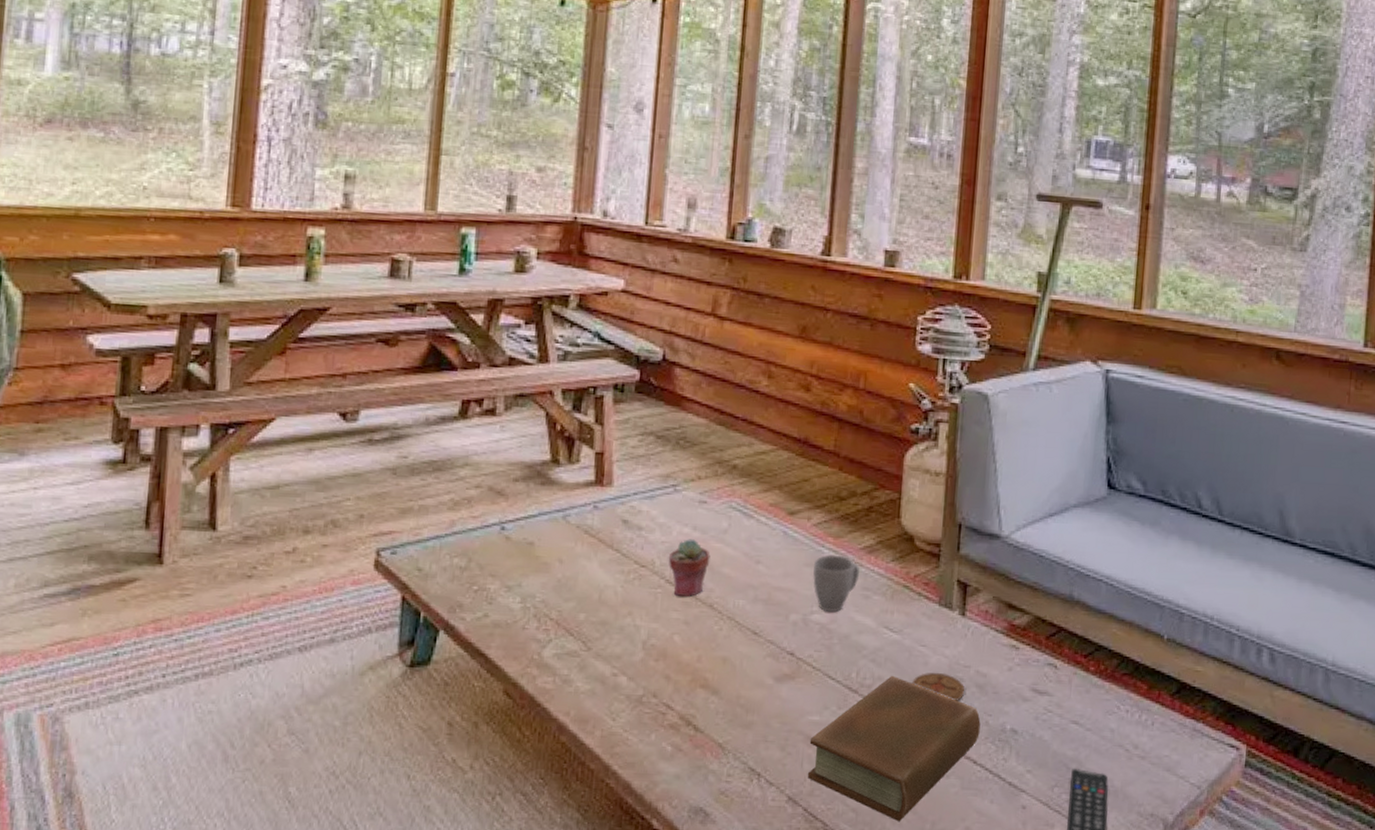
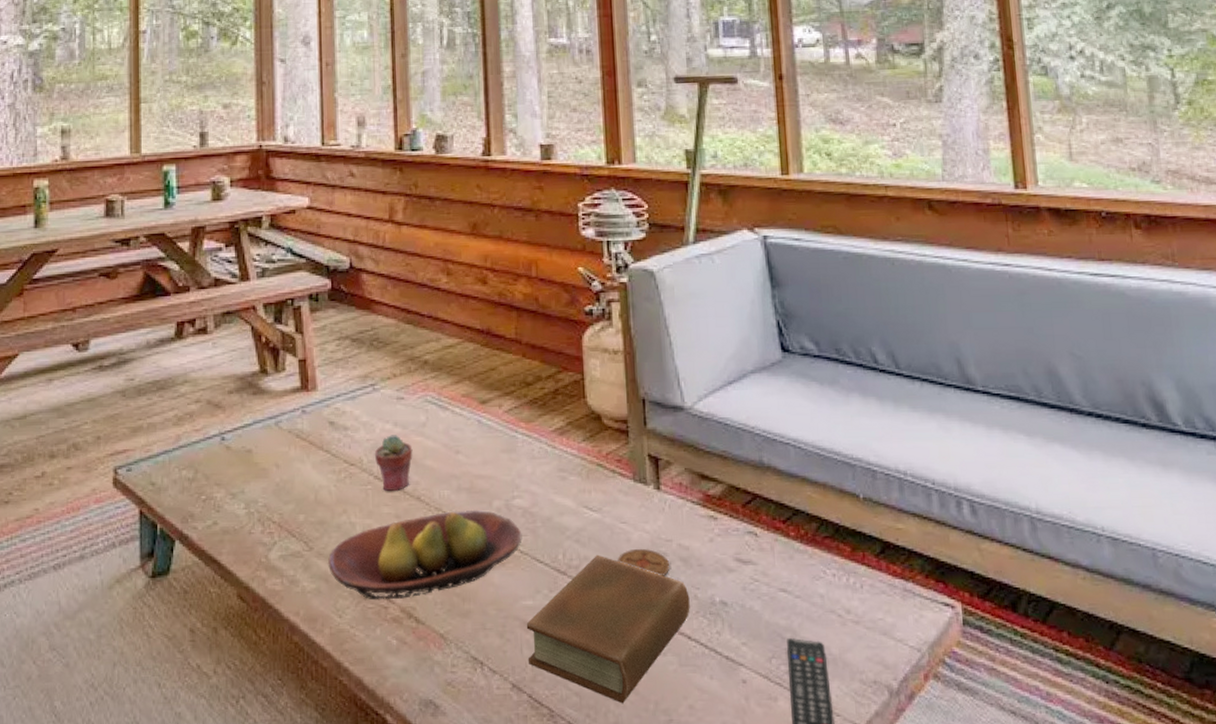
fruit bowl: none [605,621,817,706] -> present [327,509,522,600]
mug: present [813,554,859,612] -> none [510,439,554,496]

